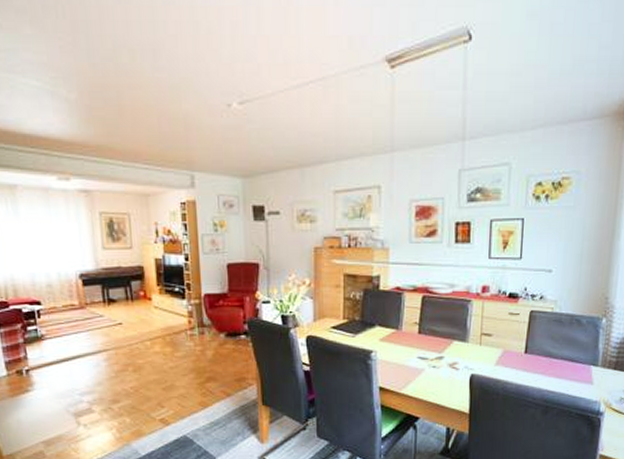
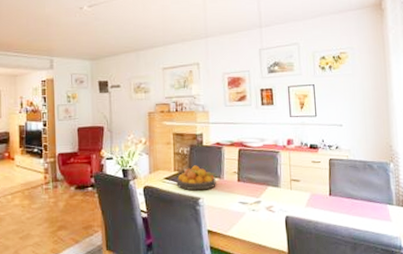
fruit bowl: none [345,313,393,343] -> present [176,165,216,191]

